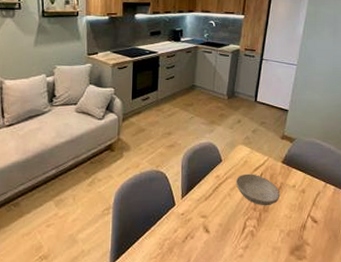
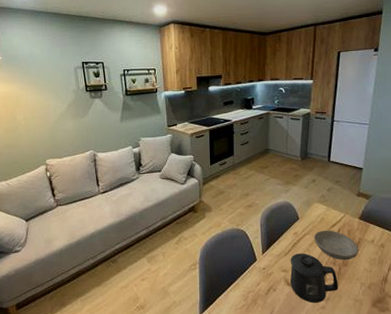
mug: none [208,198,258,251] -> present [289,253,338,303]

